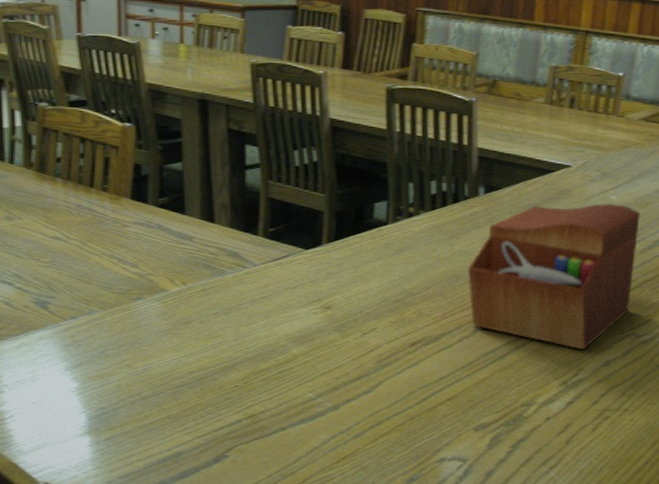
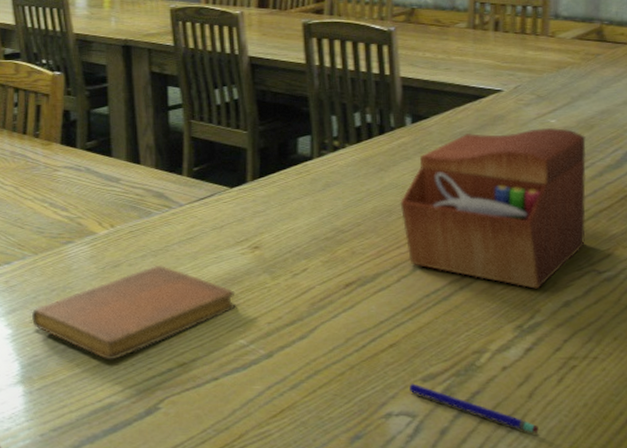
notebook: none [98,322,306,412] -> present [31,264,236,360]
pen: none [463,432,572,474] -> present [409,383,539,433]

